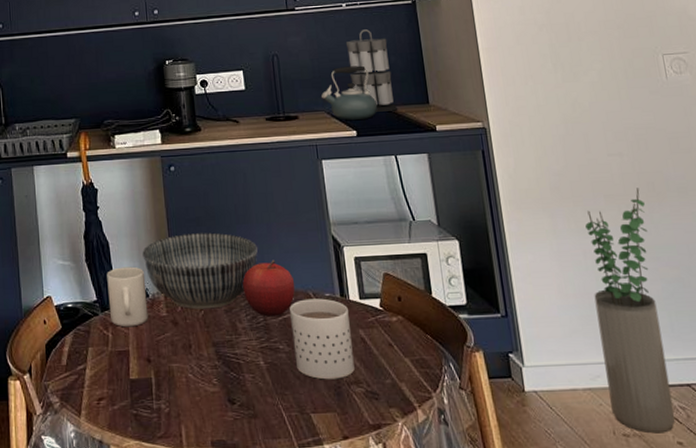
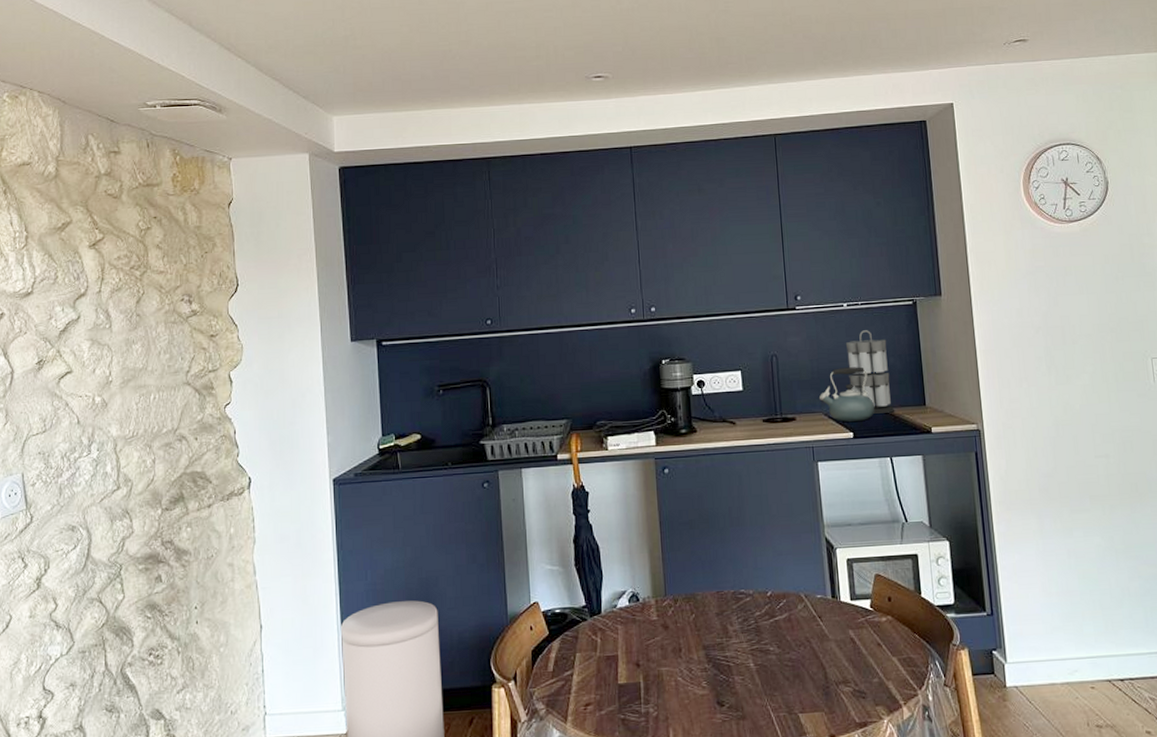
cup: present [107,266,148,328] -> none [596,570,638,632]
bowl: present [142,232,258,310] -> none [633,535,751,613]
fruit: present [242,259,295,317] -> none [735,562,787,619]
mug: present [290,298,355,380] -> none [781,600,843,680]
vase: present [585,188,676,434] -> none [1071,488,1146,724]

